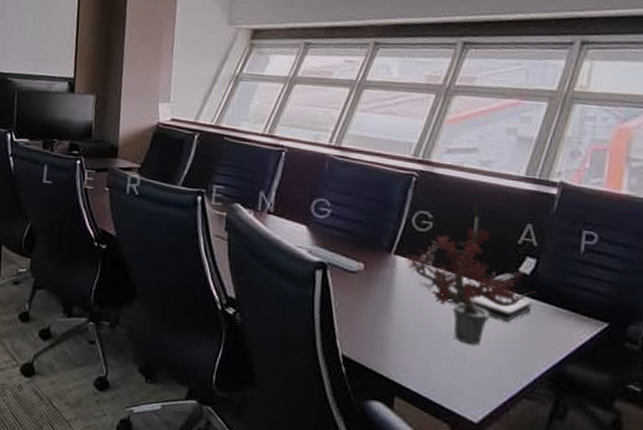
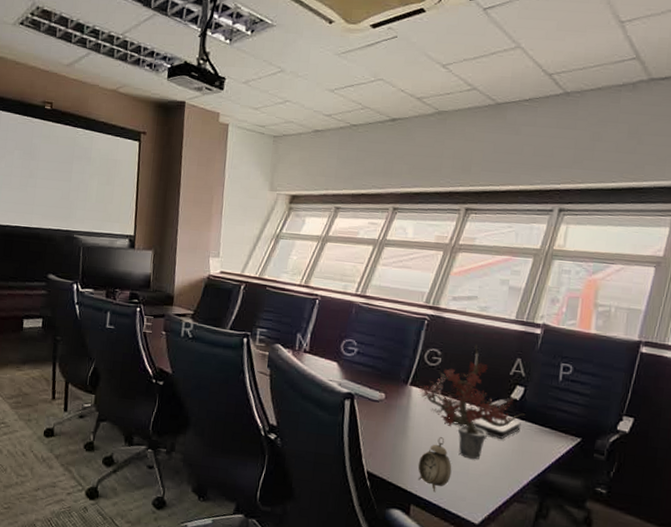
alarm clock: none [403,317,446,382] -> present [418,437,452,491]

